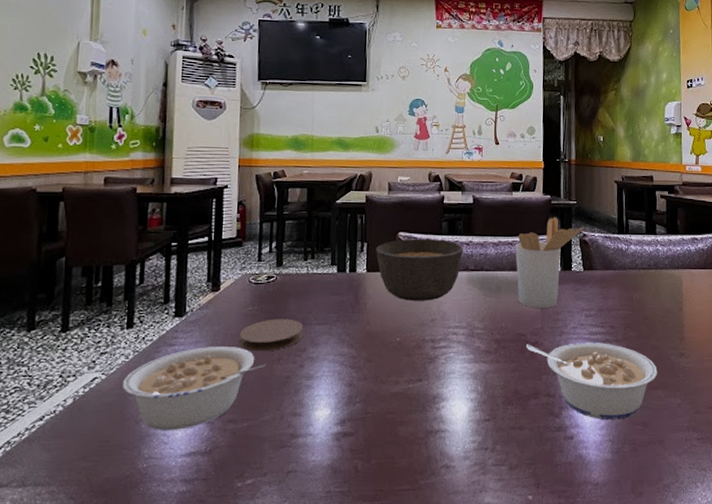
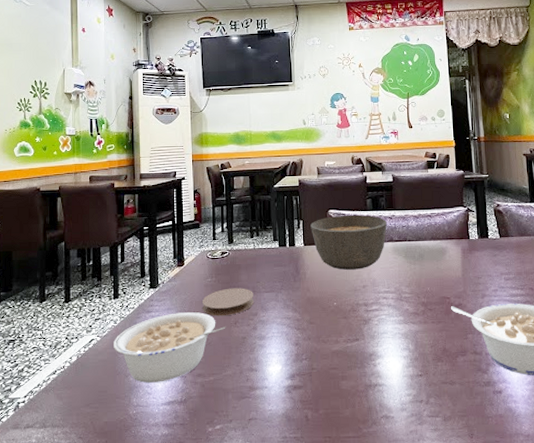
utensil holder: present [515,217,584,308] -> none [434,190,497,273]

